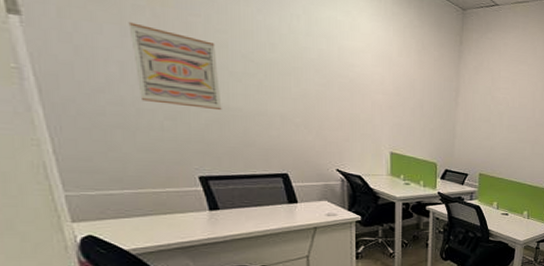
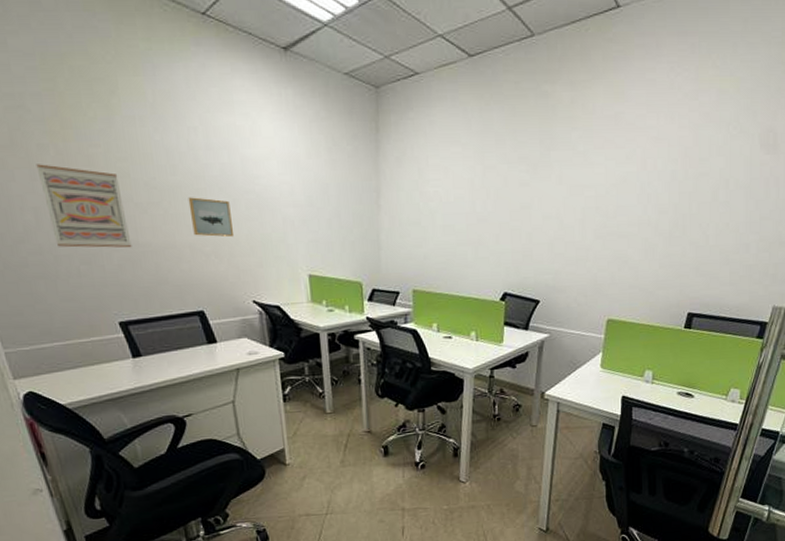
wall art: none [284,73,325,113] -> present [188,197,235,238]

